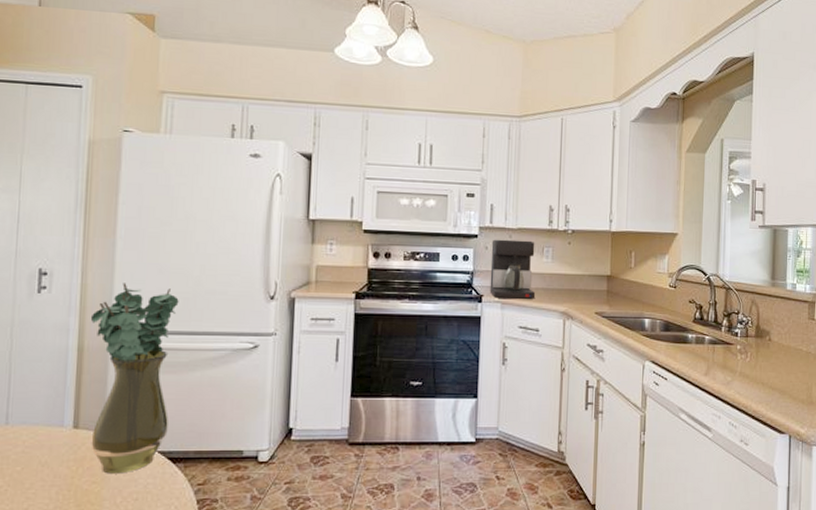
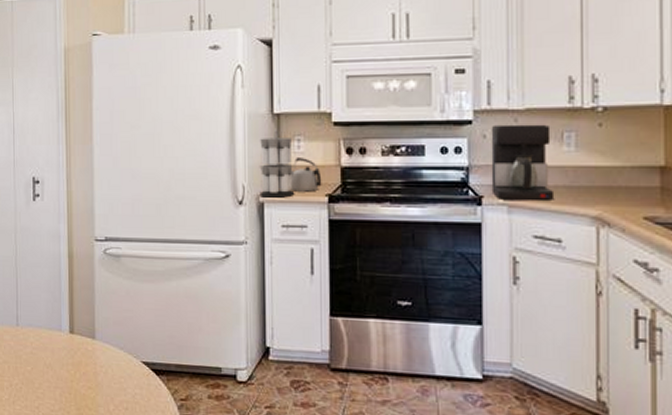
vase: present [90,283,179,474] -> none [76,189,152,382]
spice rack: none [291,234,325,294] -> present [259,130,295,198]
kettle: none [321,259,351,290] -> present [290,158,322,193]

